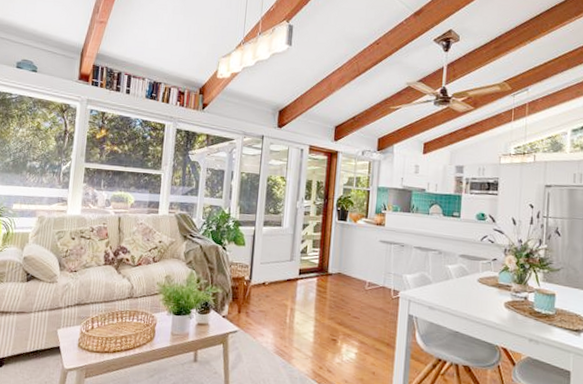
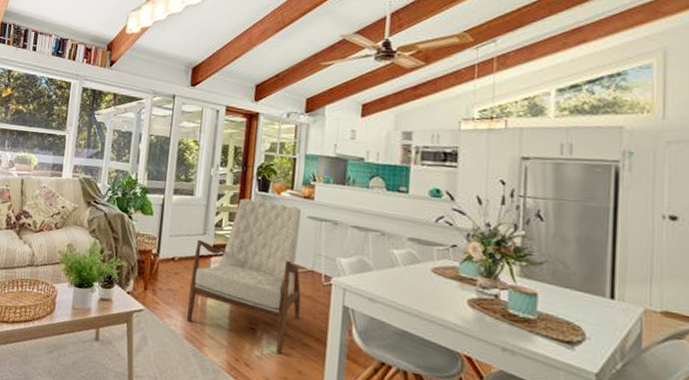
armchair: none [276,227,375,360] -> present [186,198,302,355]

